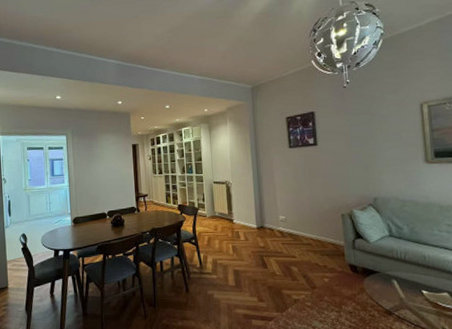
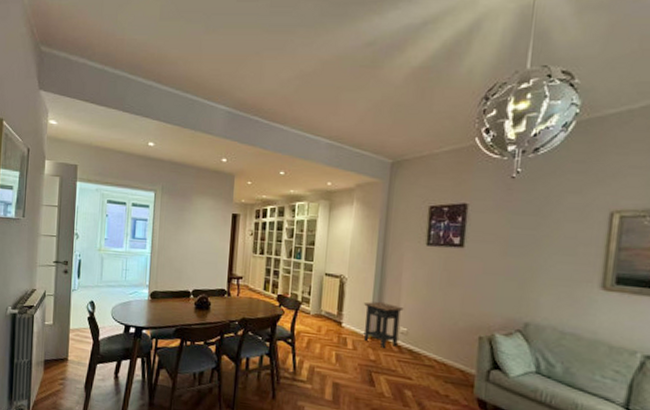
side table: none [247,198,281,235] -> present [363,301,404,348]

